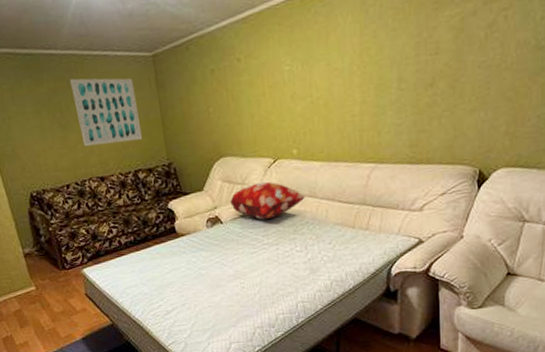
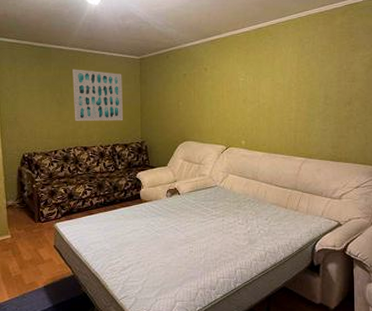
decorative pillow: present [230,181,305,220] -> none [188,163,249,195]

